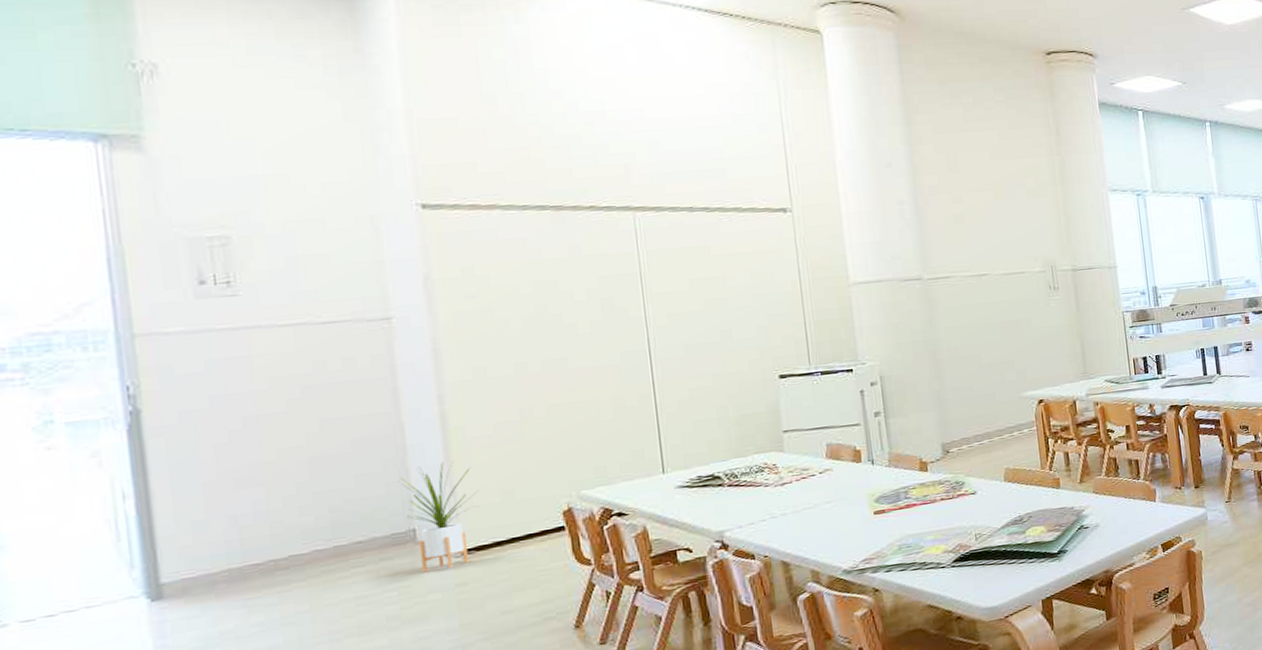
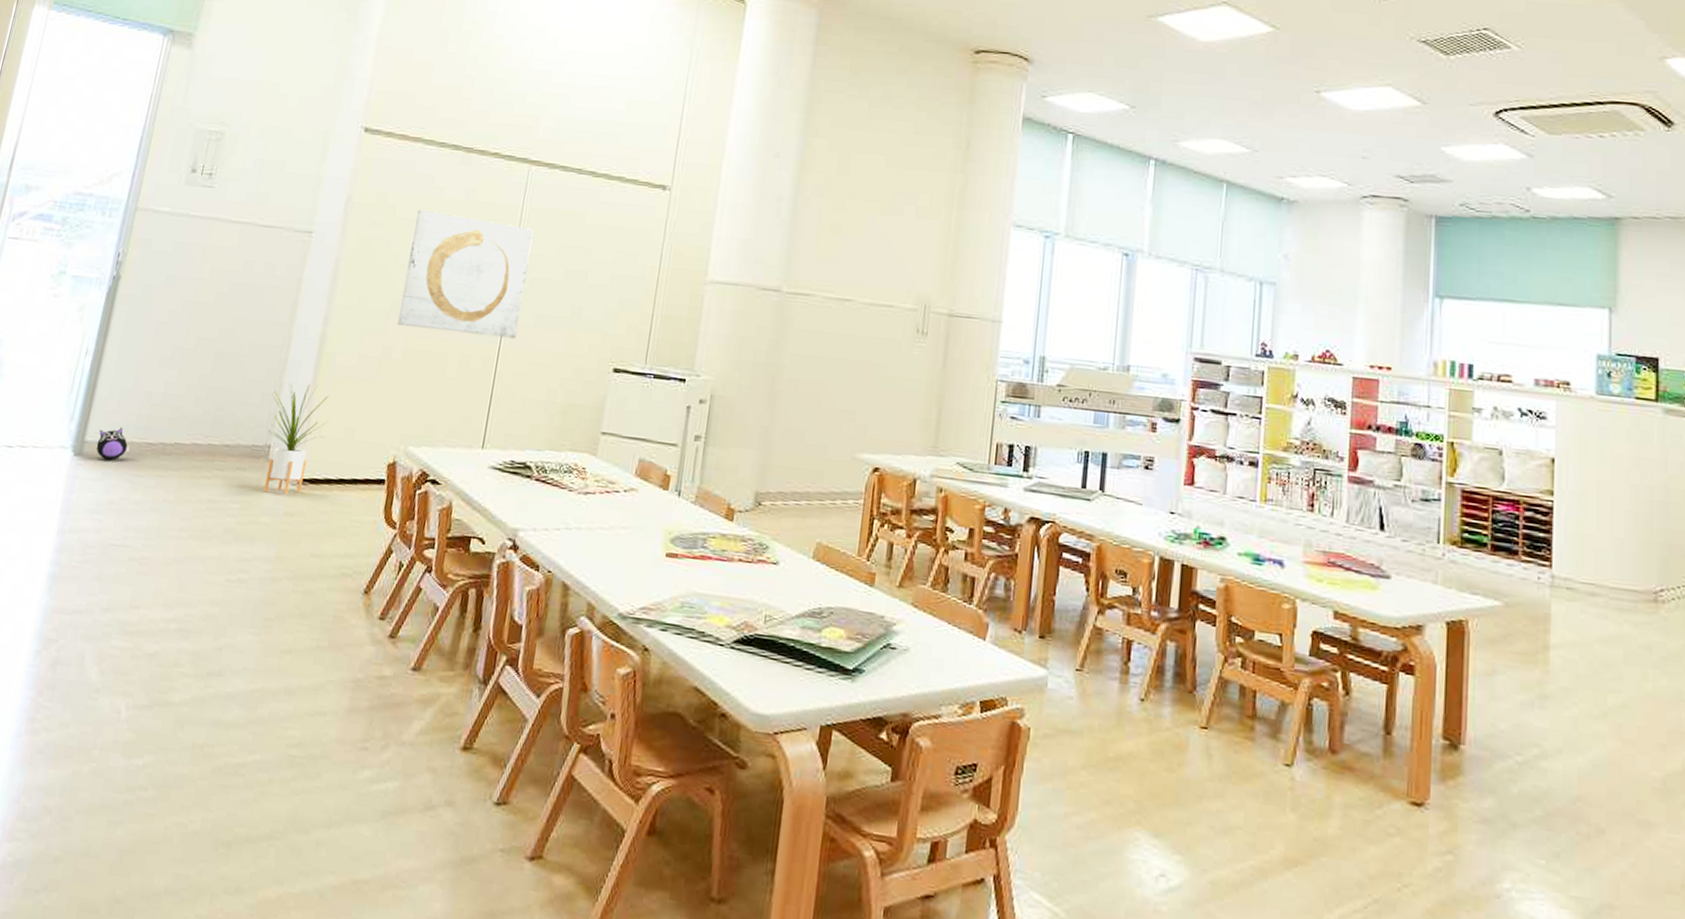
plush toy: none [178,558,229,595] -> present [96,427,130,461]
wall art: none [515,270,669,386] -> present [396,209,534,339]

